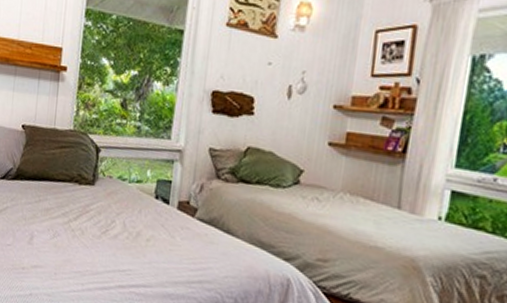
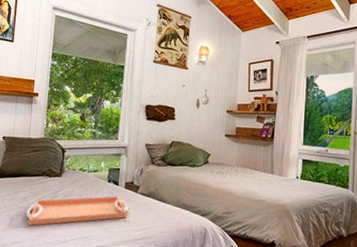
serving tray: none [50,213,181,252] -> present [26,196,128,226]

